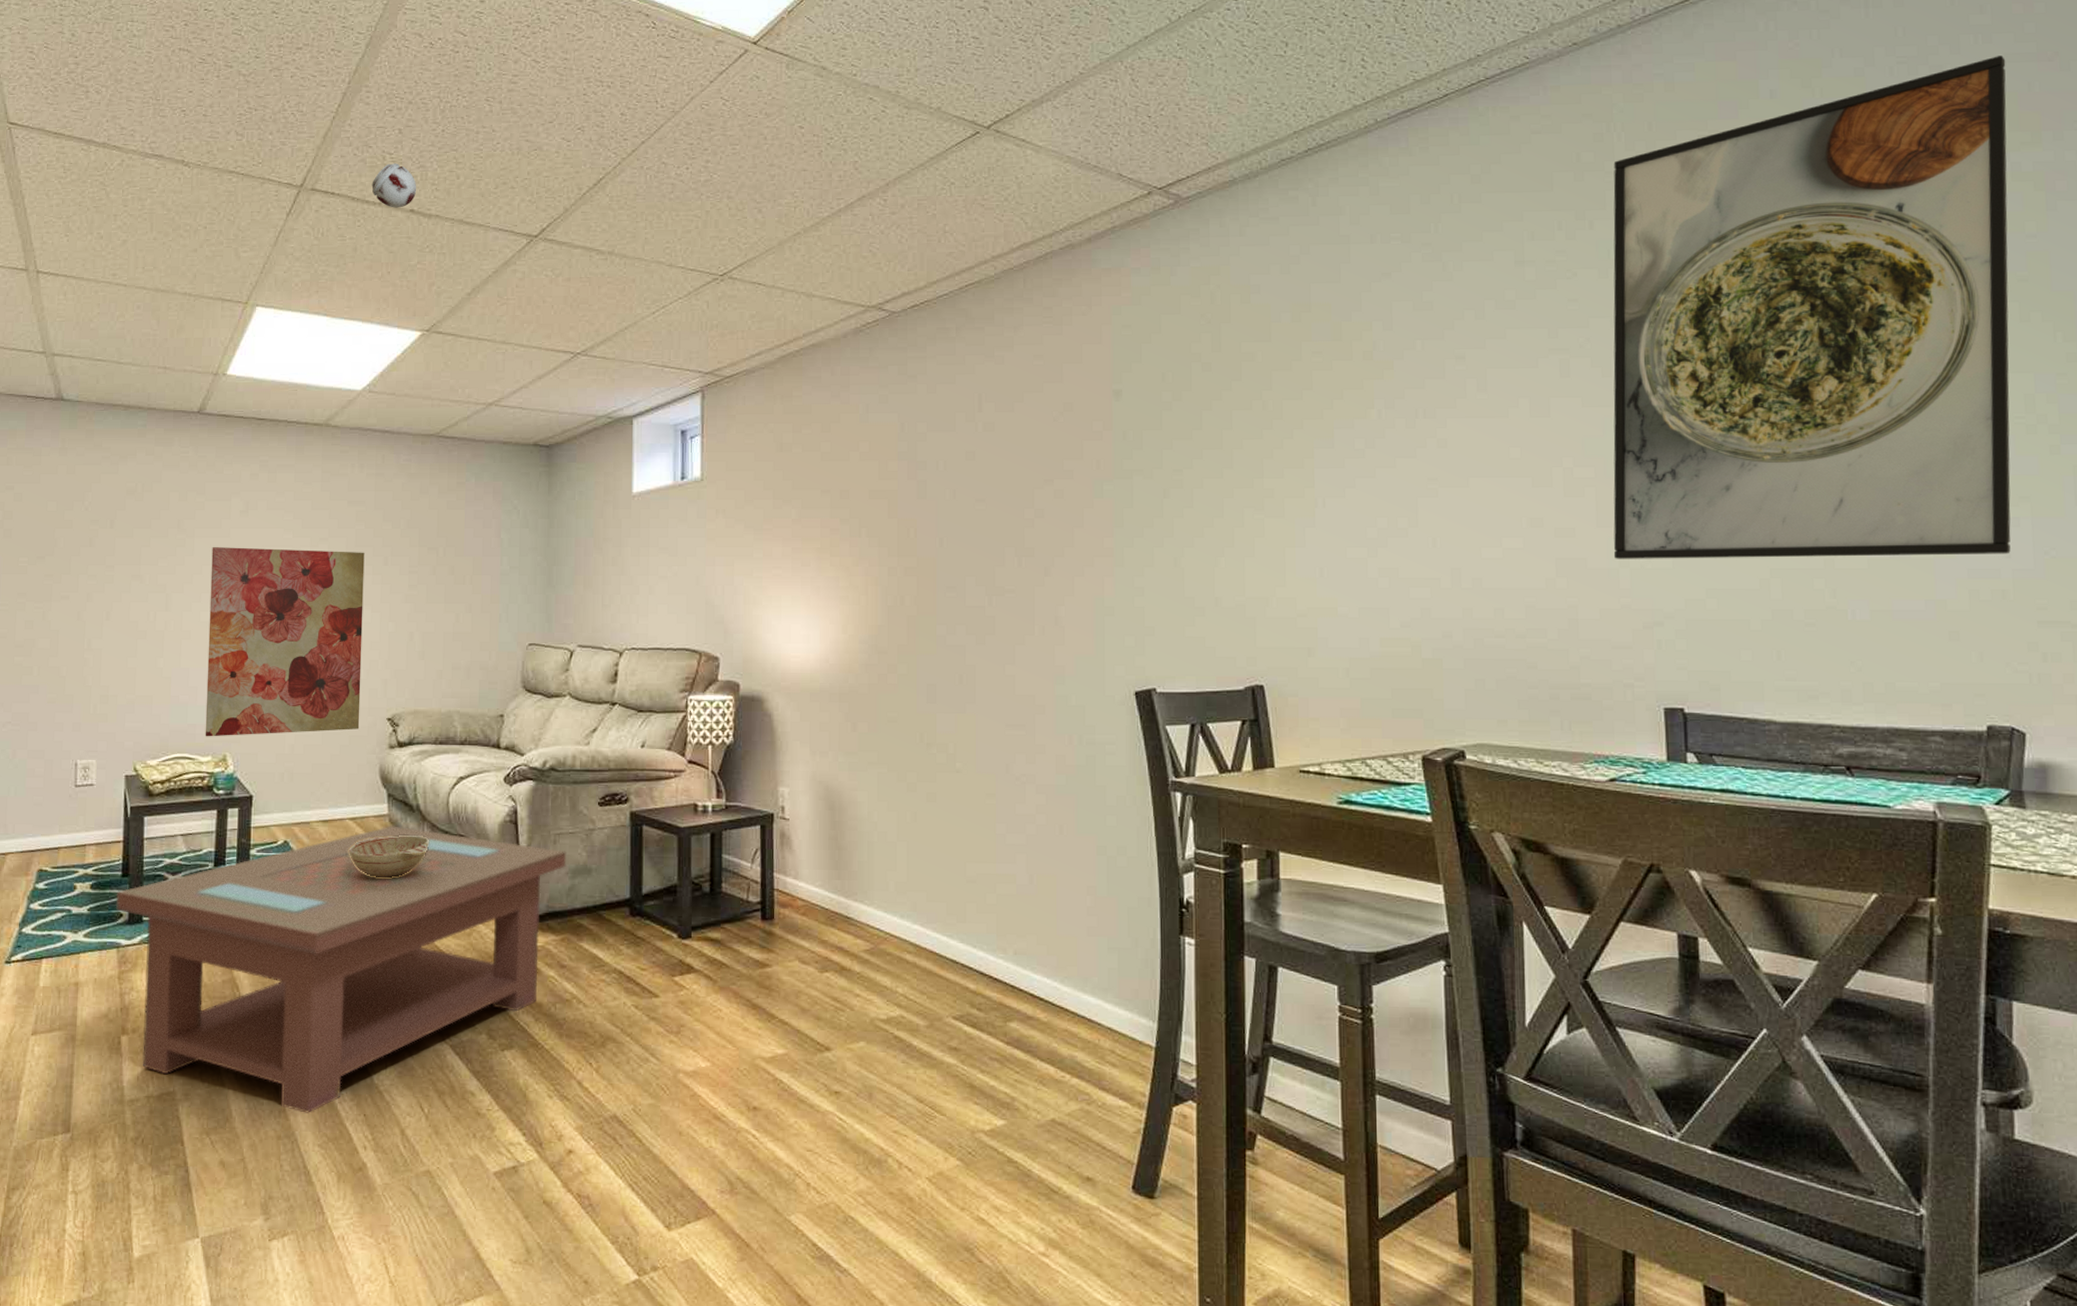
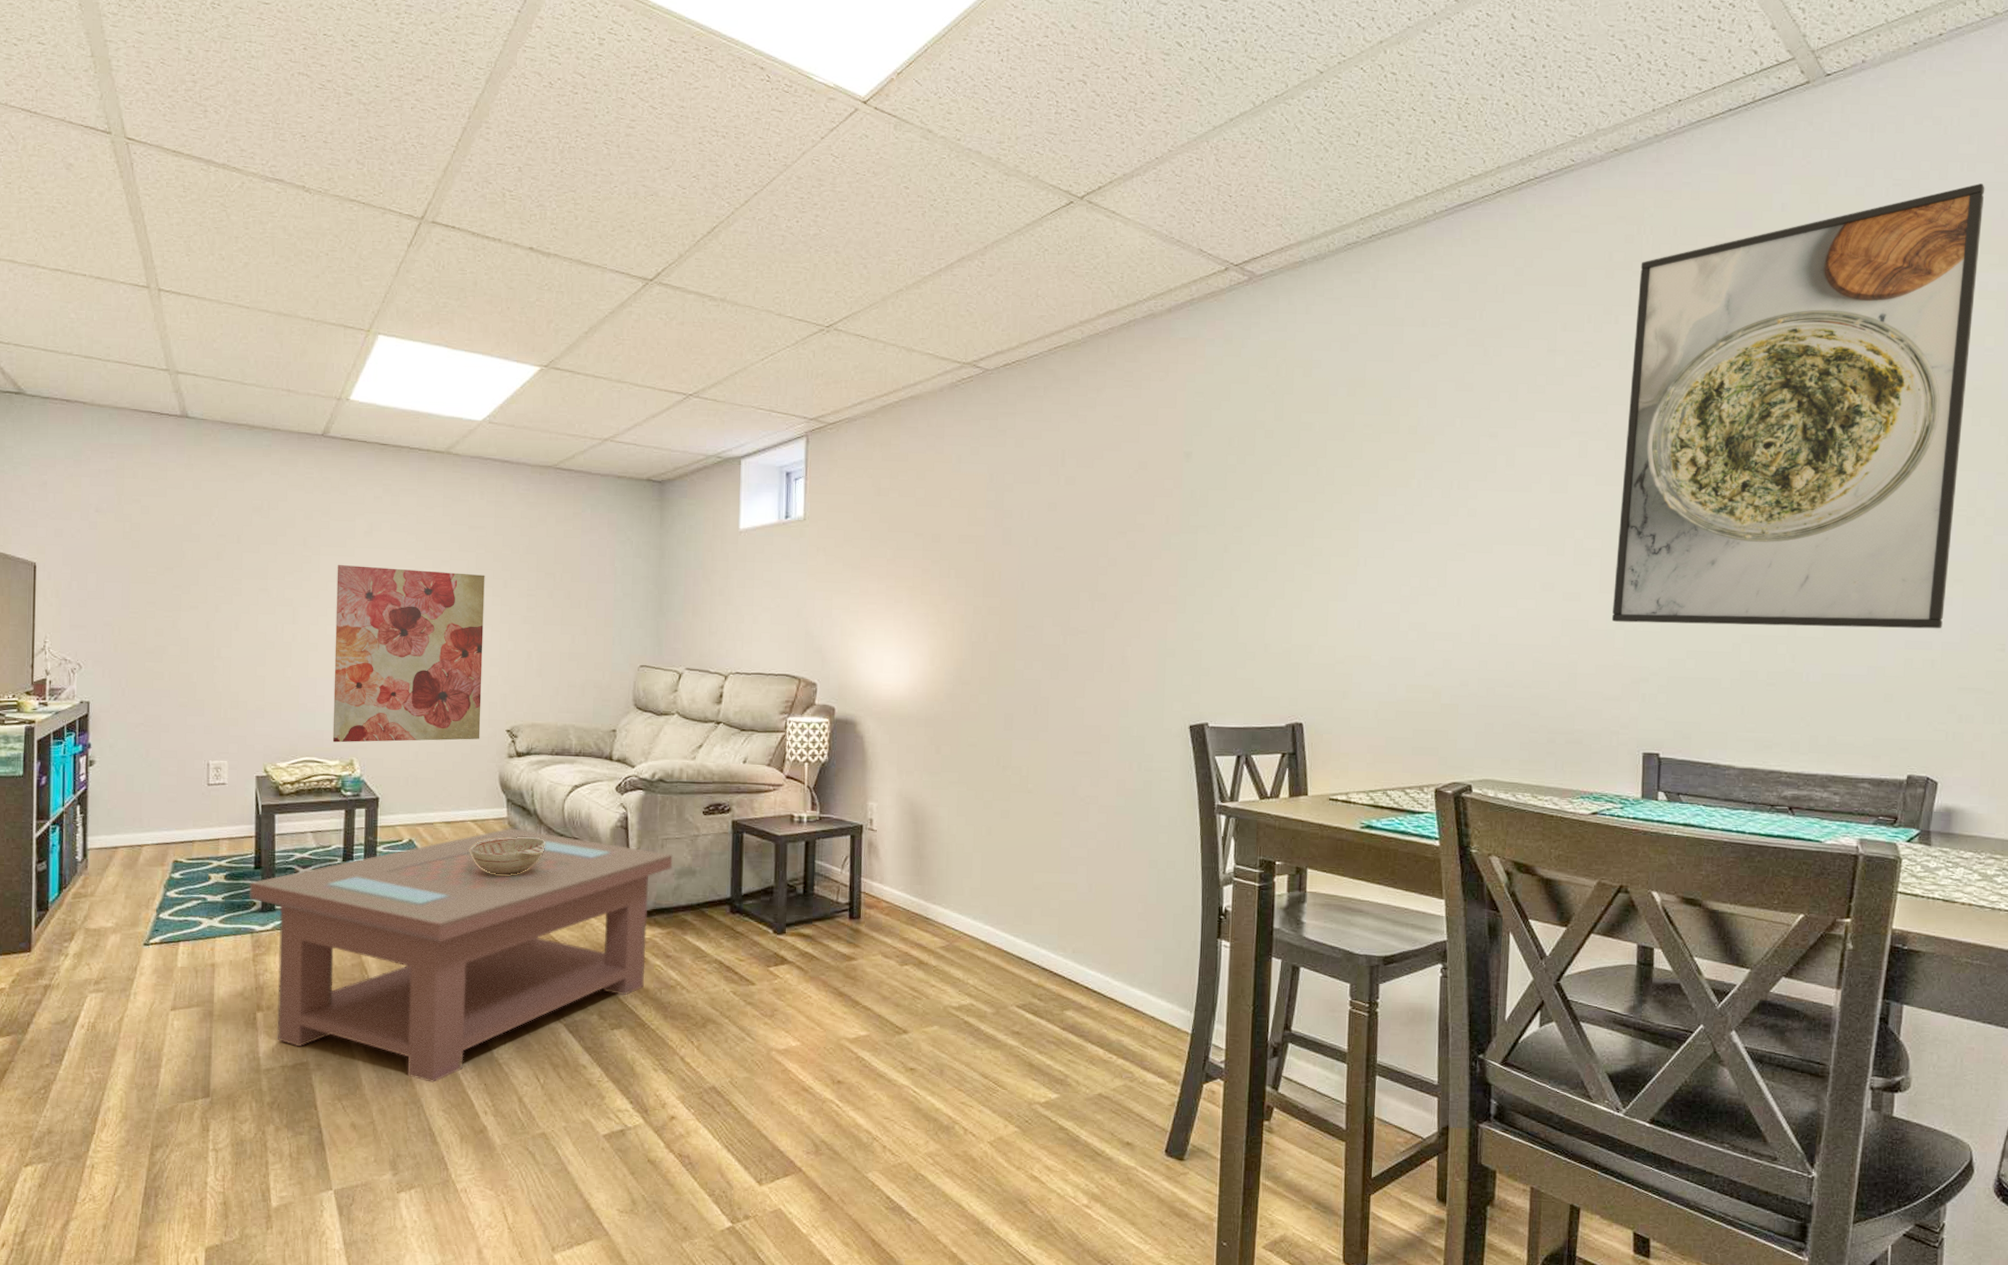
smoke detector: present [371,163,417,208] -> none [491,201,536,245]

